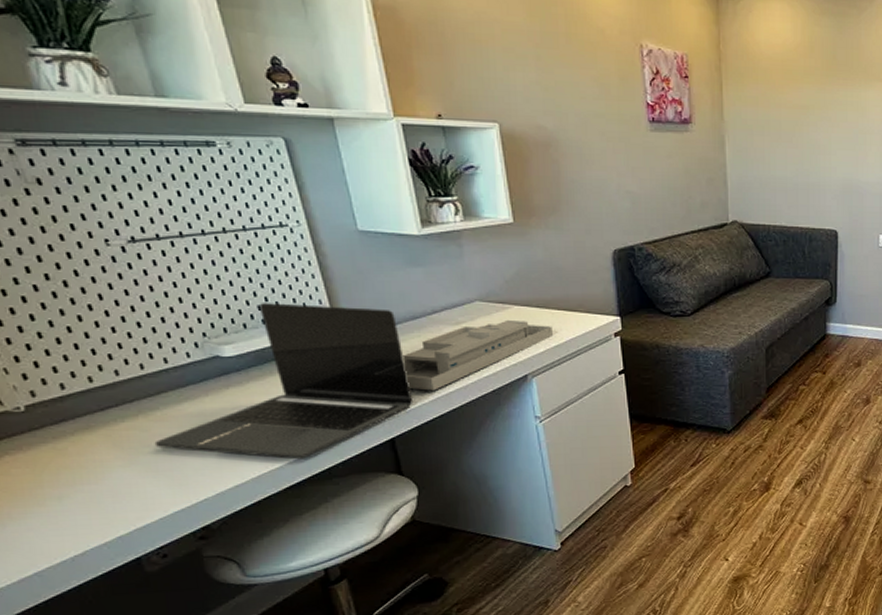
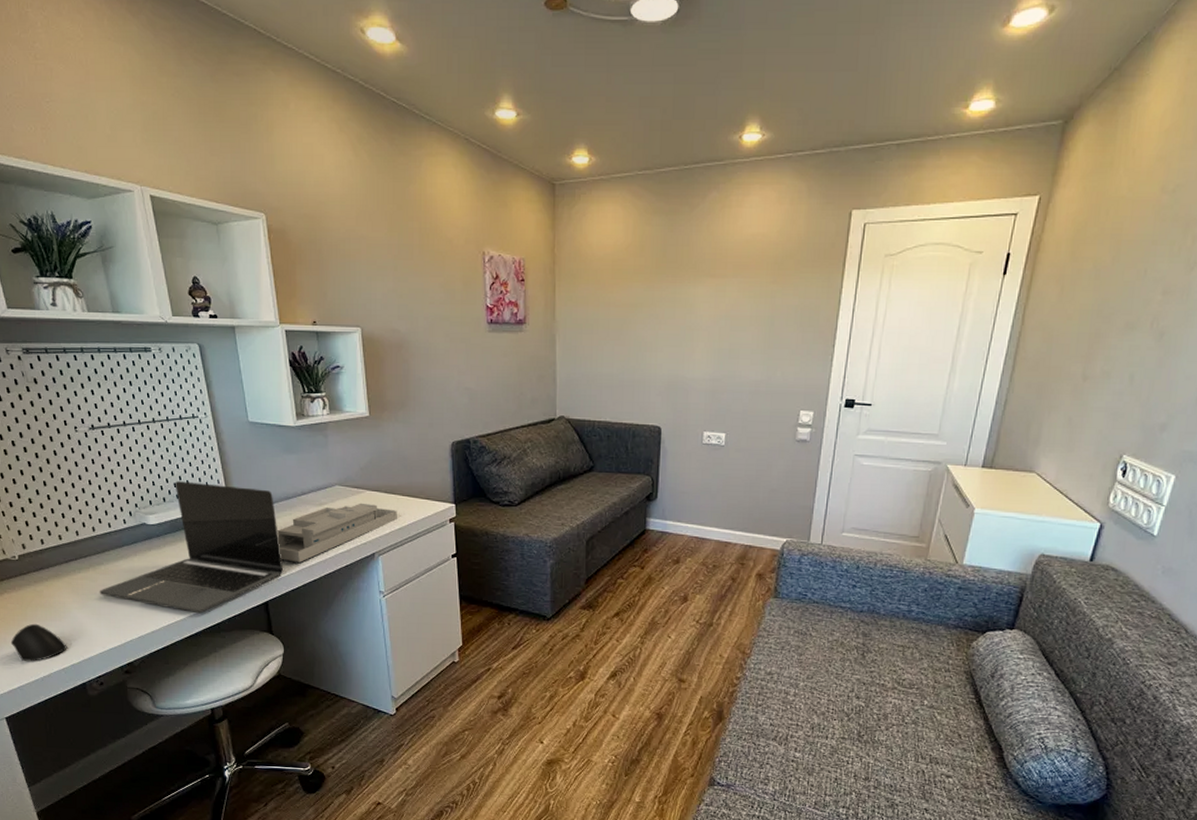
computer mouse: none [18,490,110,539] -> present [10,623,67,662]

